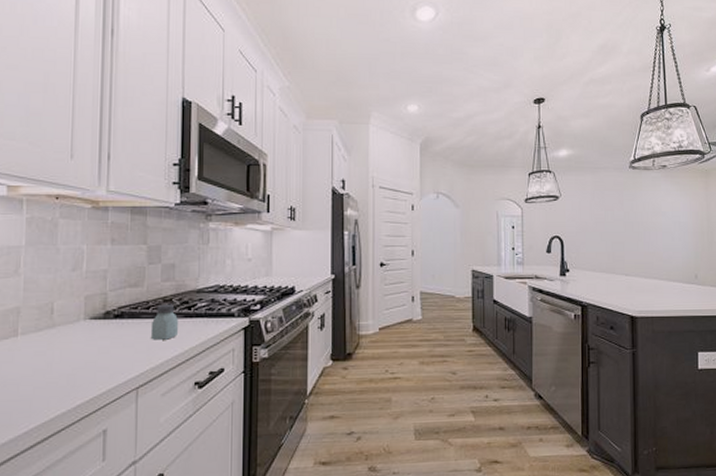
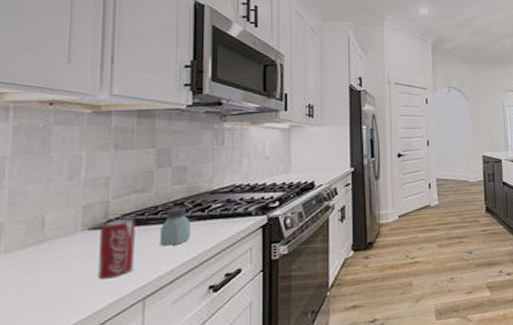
beverage can: none [98,312,129,367] -> present [98,219,135,280]

